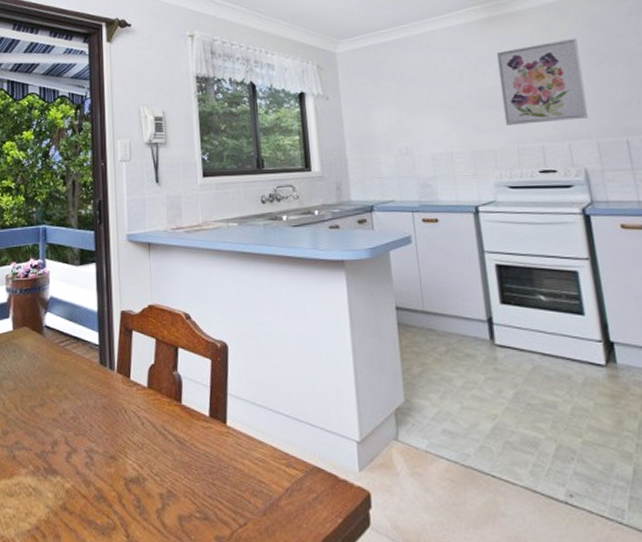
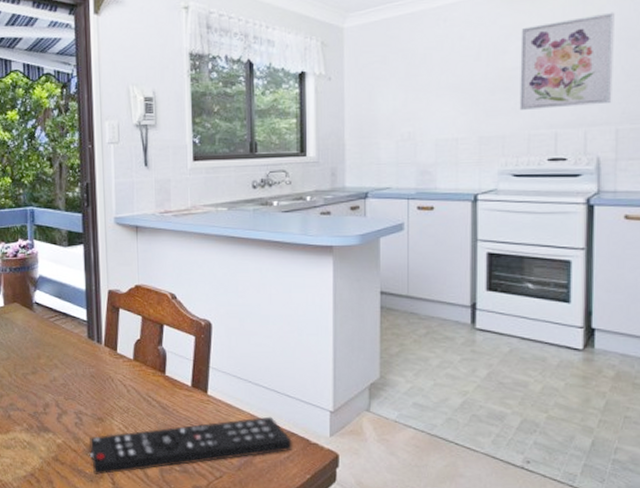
remote control: none [101,449,321,525] -> present [90,416,293,475]

